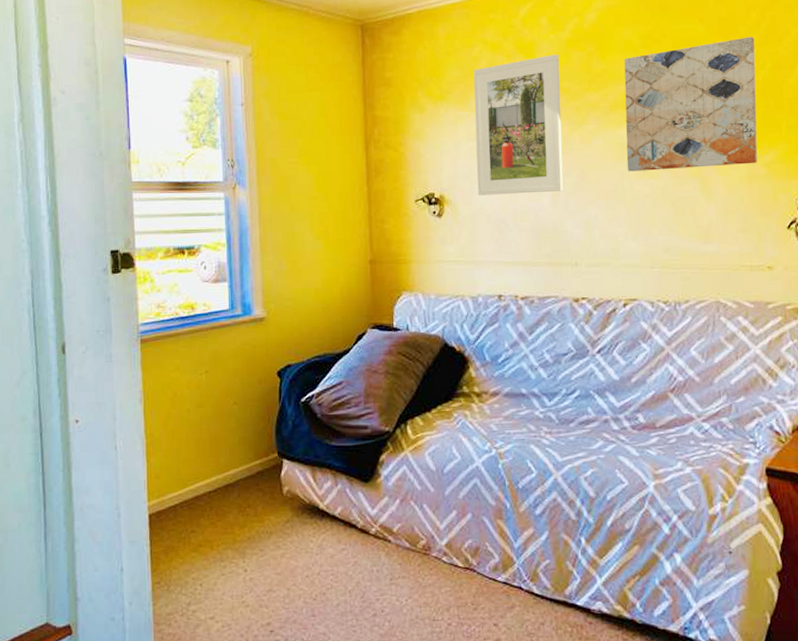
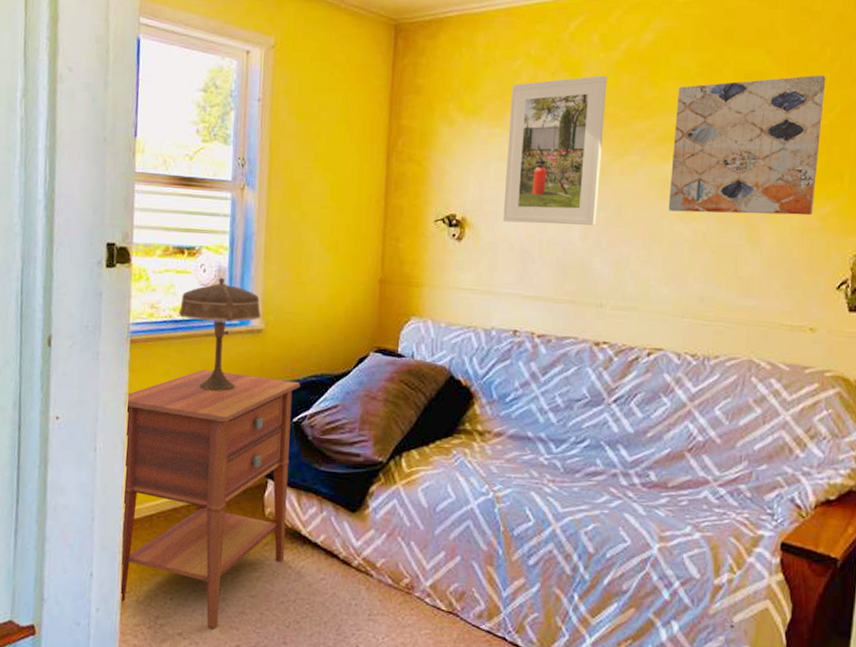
nightstand: none [142,360,306,609] -> present [119,369,301,628]
table lamp: none [184,272,262,381] -> present [178,277,261,392]

